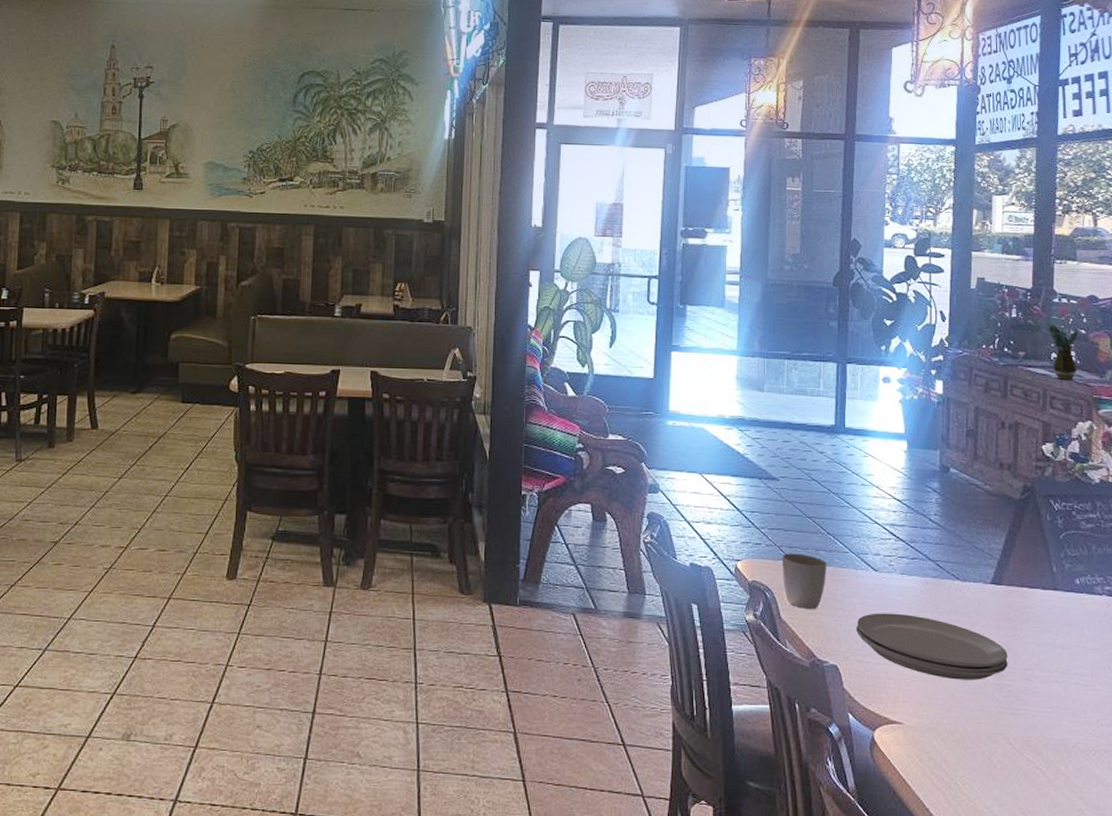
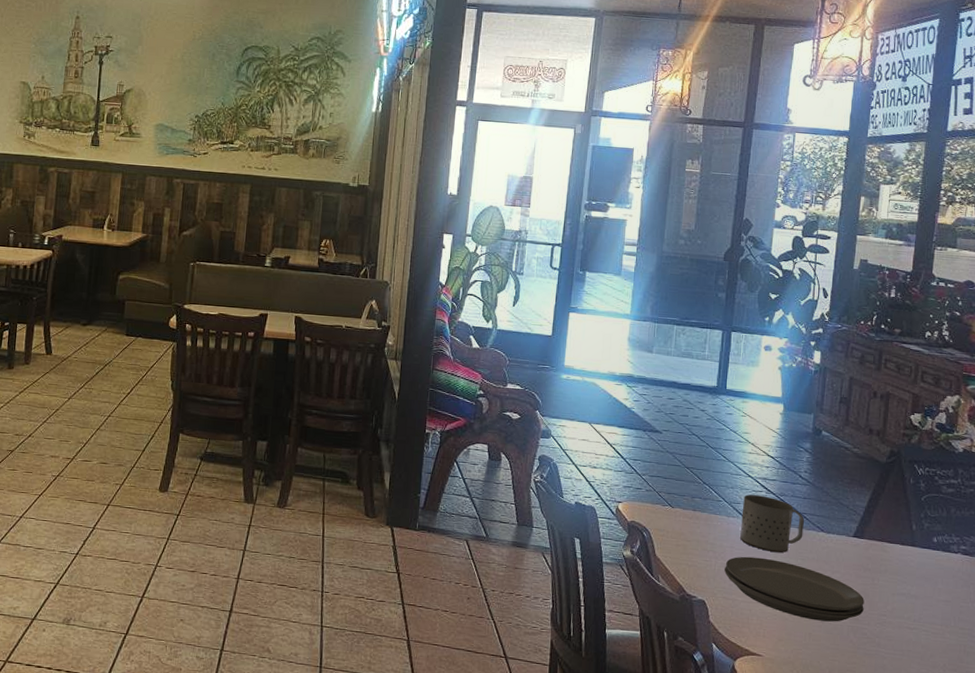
cup: present [782,553,828,609] -> none [659,498,702,550]
mug: none [869,543,938,607] -> present [739,494,804,553]
vase: present [1046,323,1078,380] -> none [923,304,953,357]

